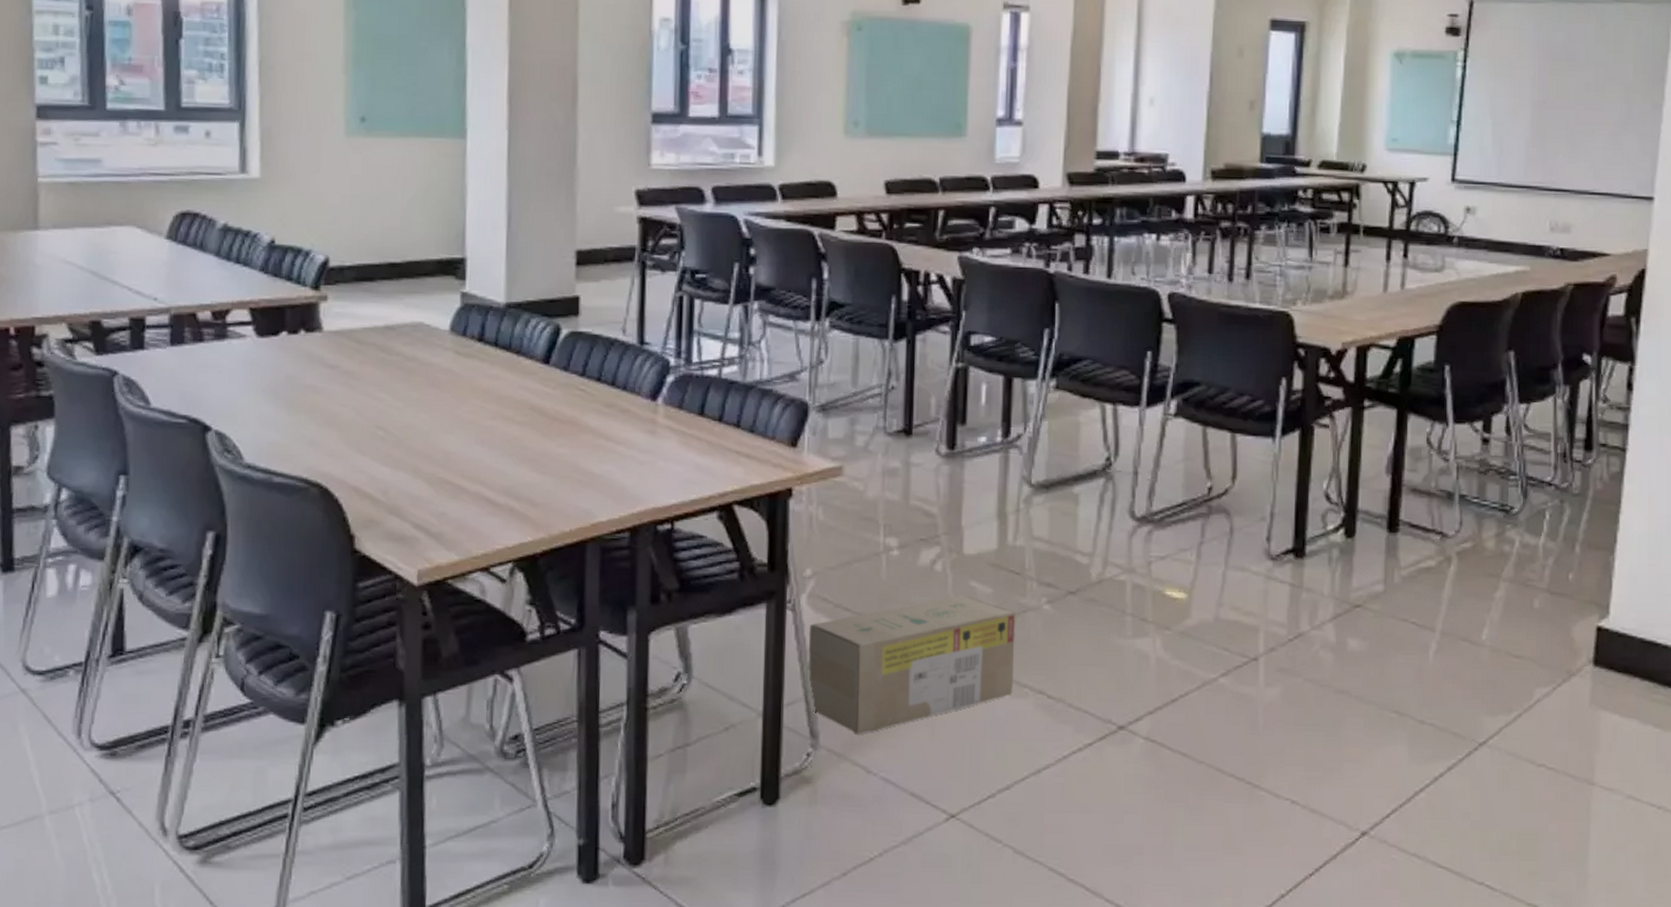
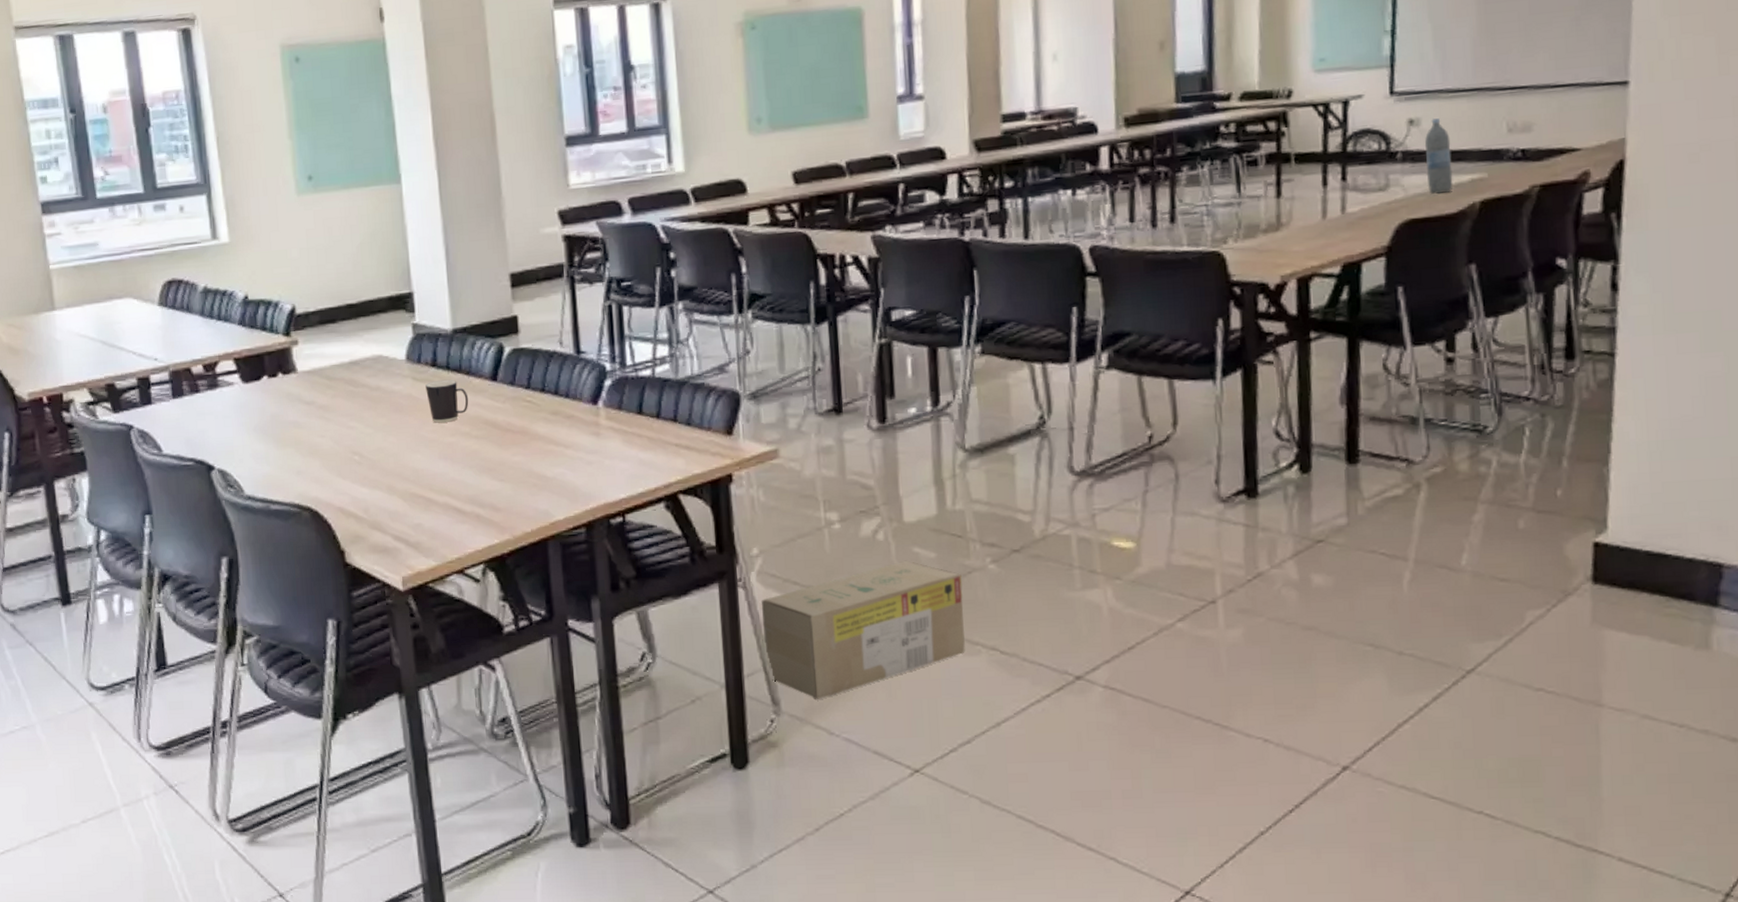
mug: none [468,356,516,404] -> present [425,379,469,423]
water bottle: none [1478,209,1501,282] -> present [1424,118,1453,195]

